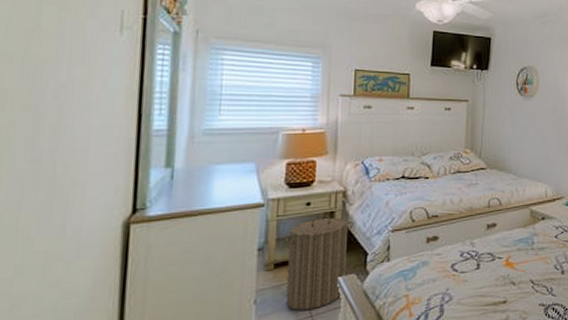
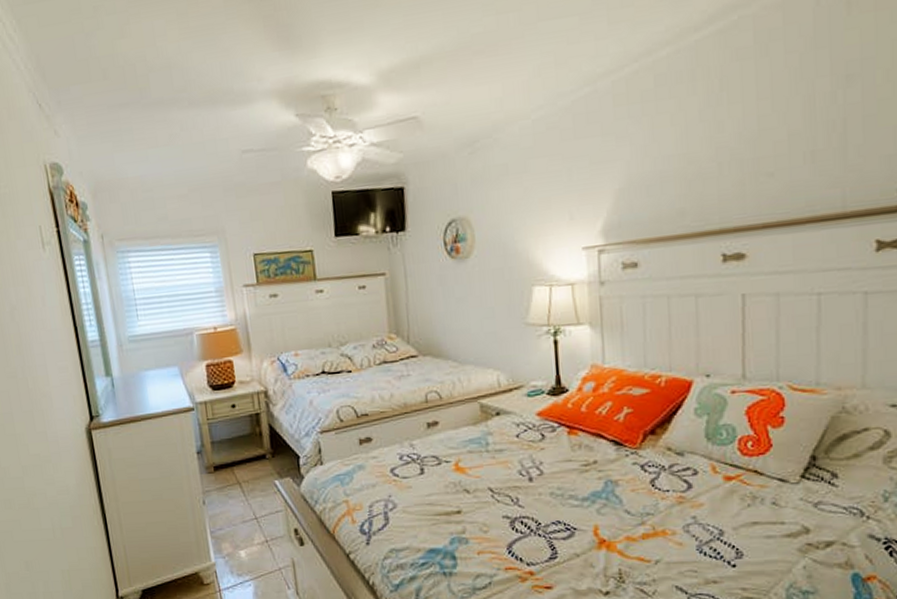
laundry hamper: present [282,213,353,311] -> none [215,415,282,512]

